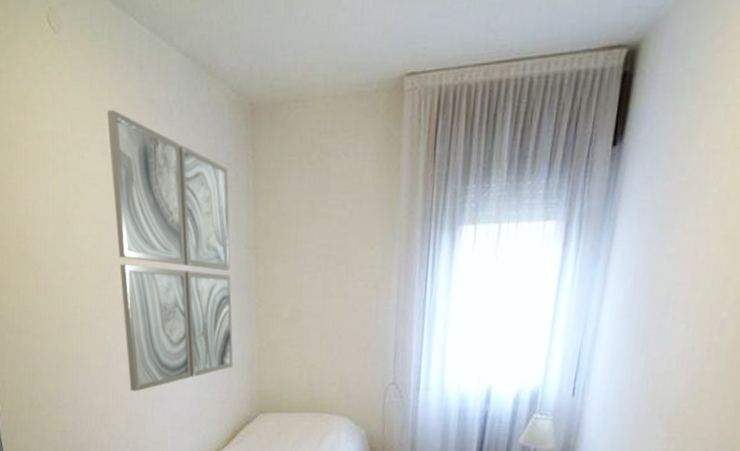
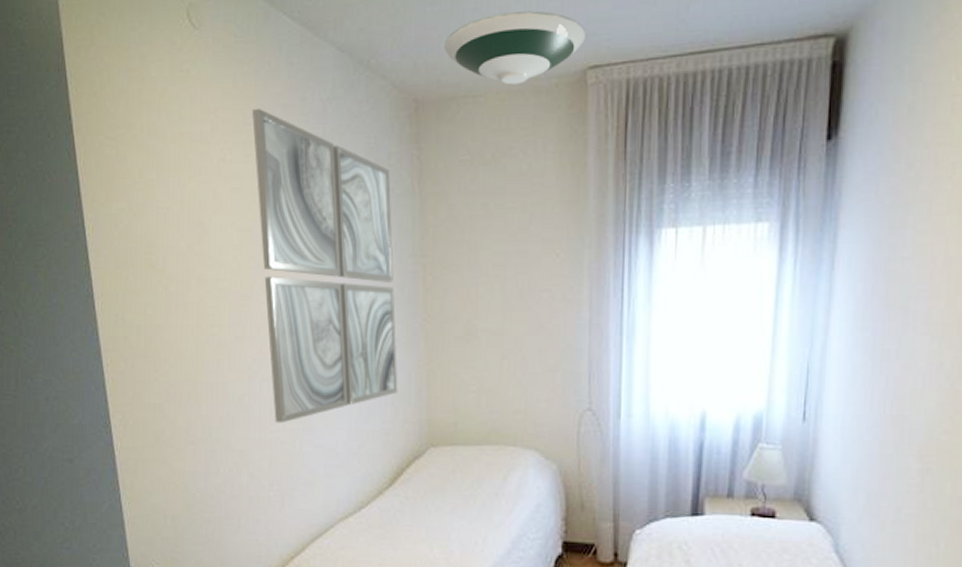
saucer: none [277,19,405,90] -> present [443,11,587,85]

